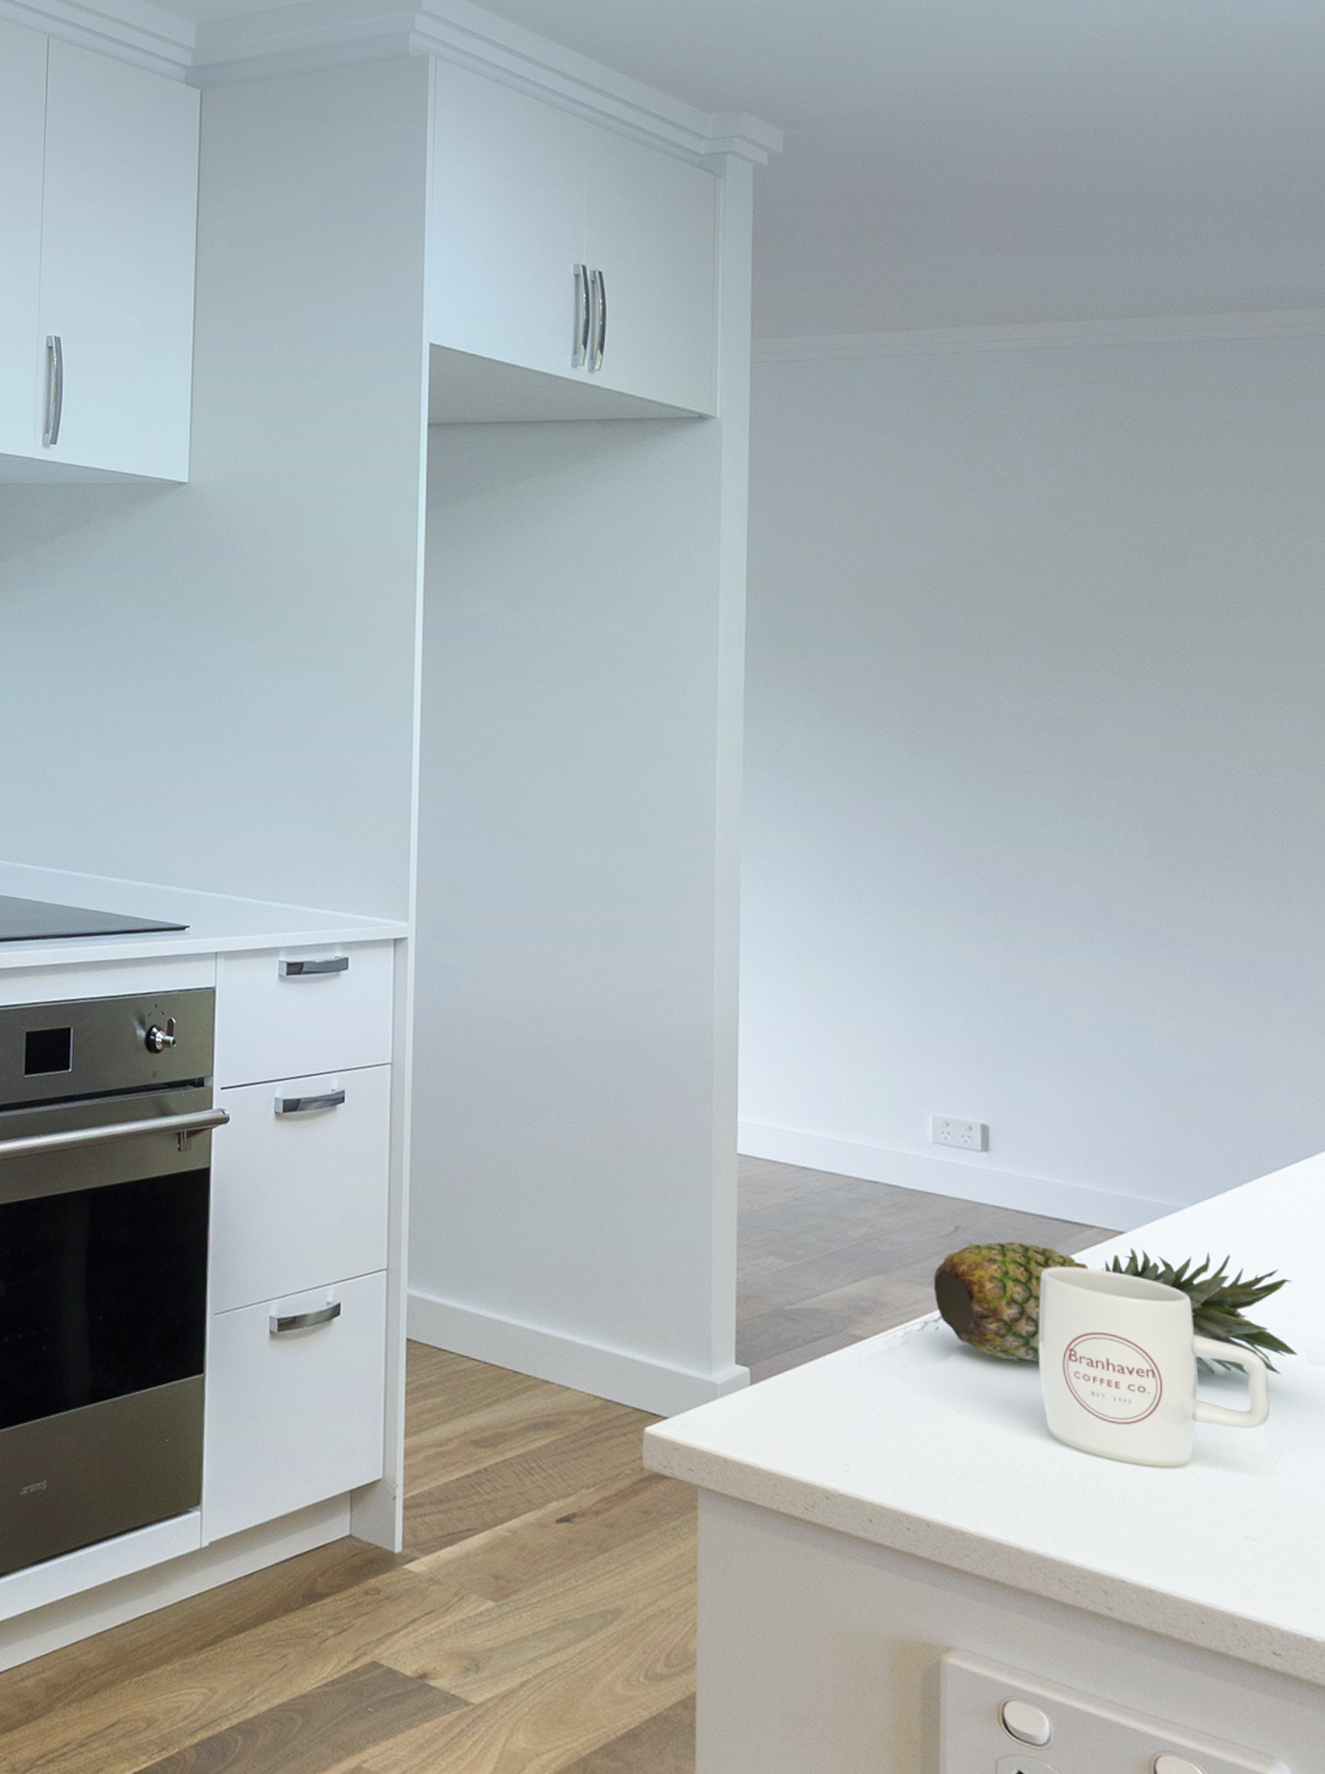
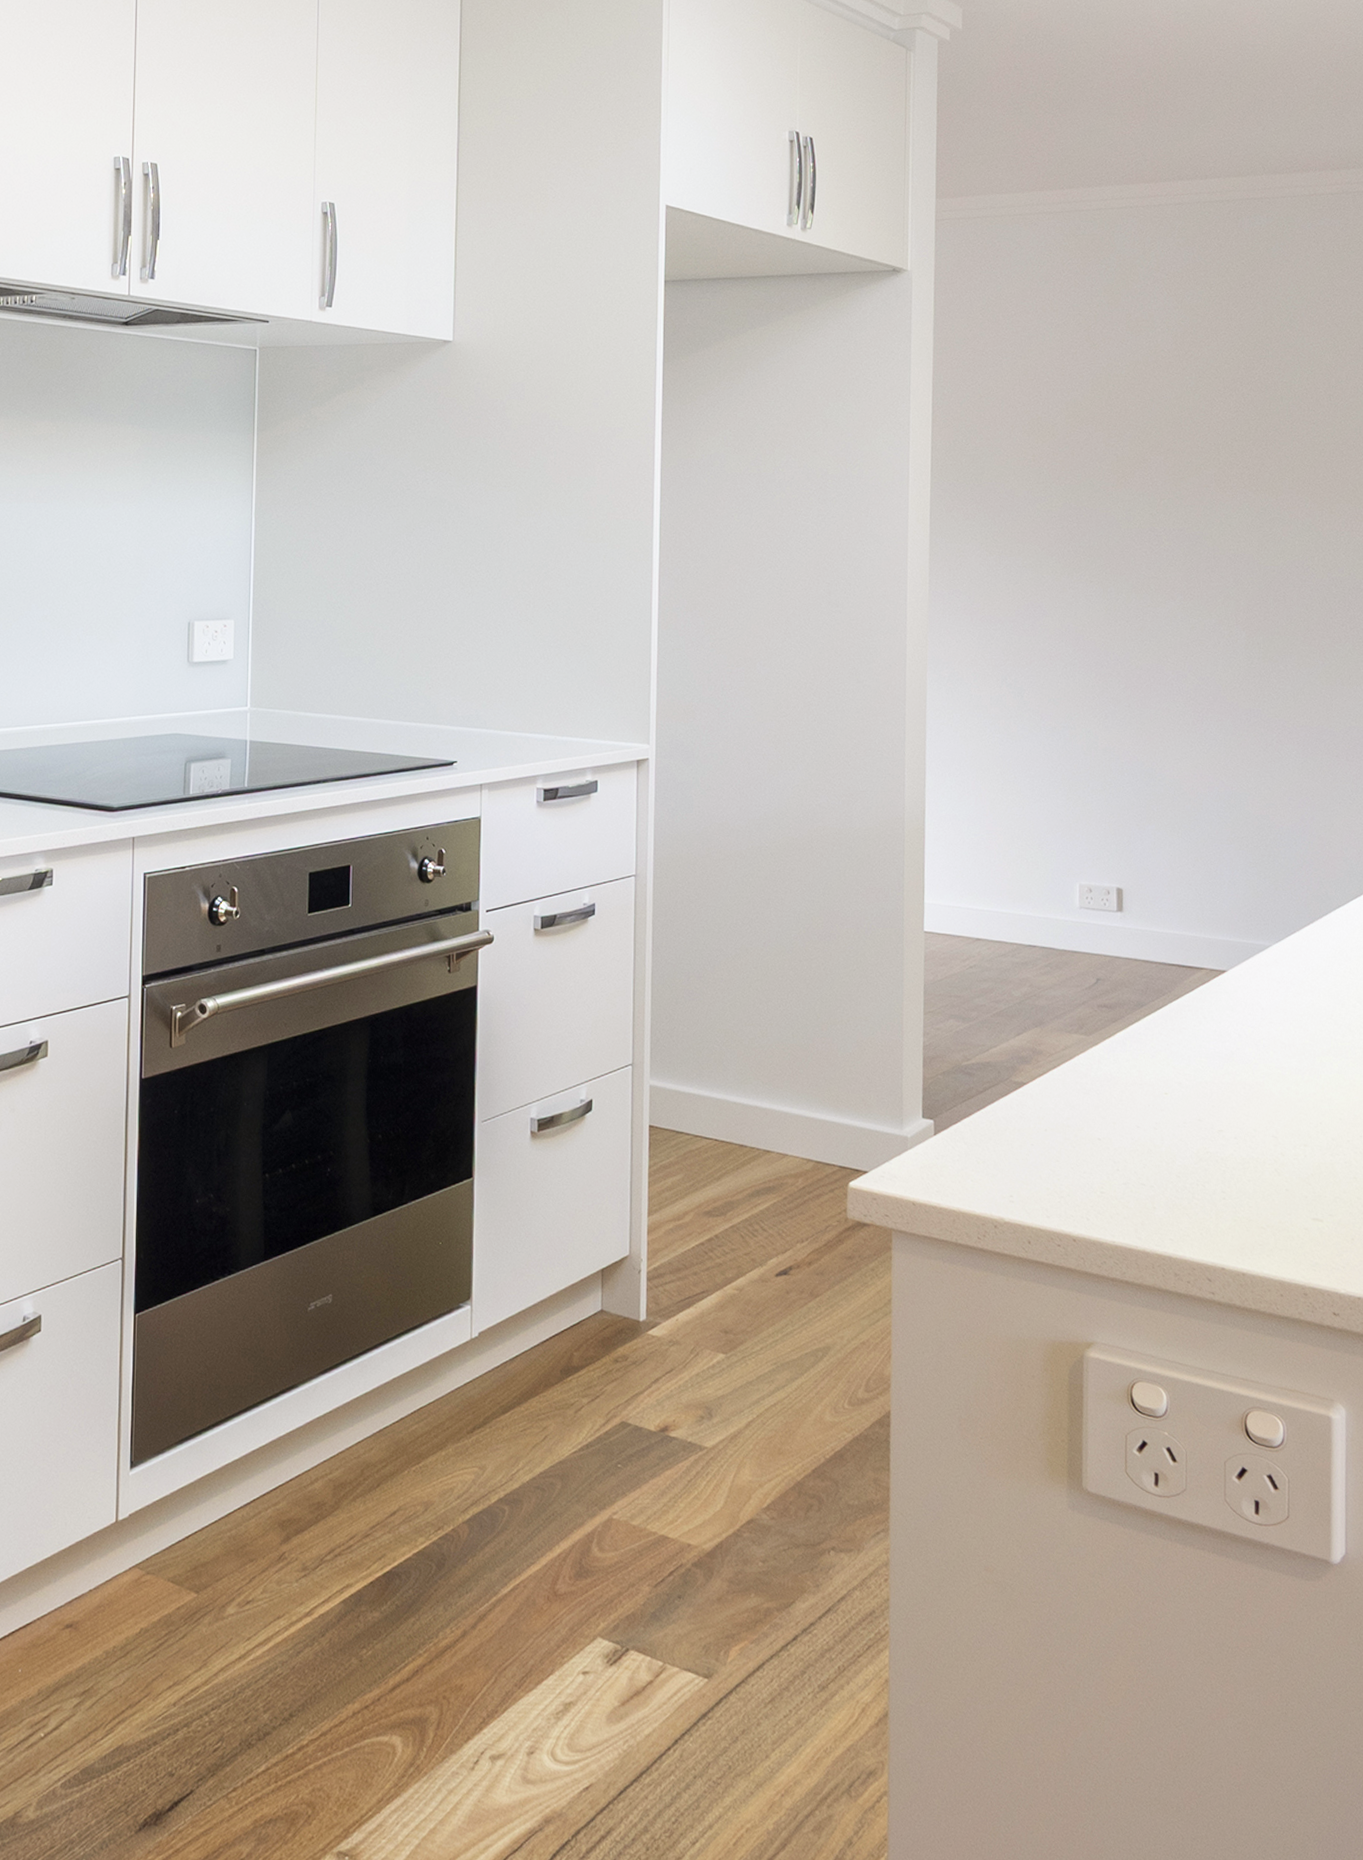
fruit: present [933,1241,1298,1376] -> none [1079,981,1354,1091]
mug: present [1038,1266,1271,1468] -> none [1159,1005,1333,1168]

